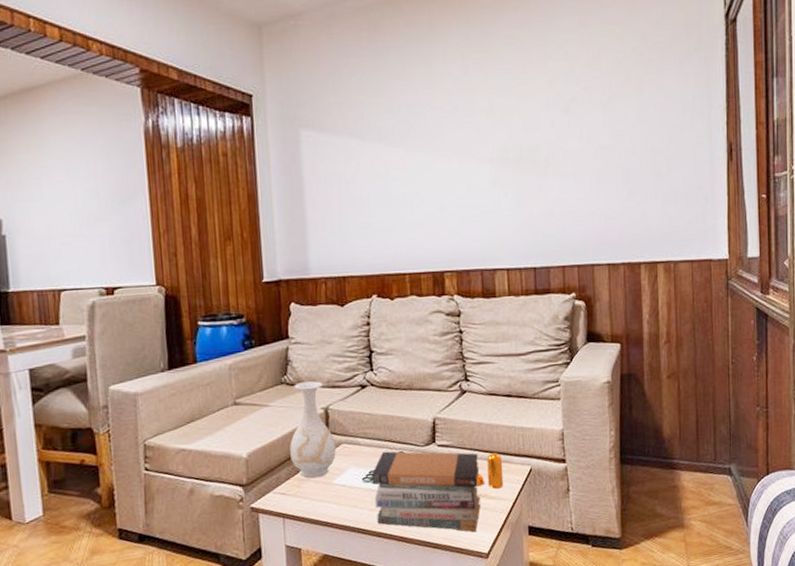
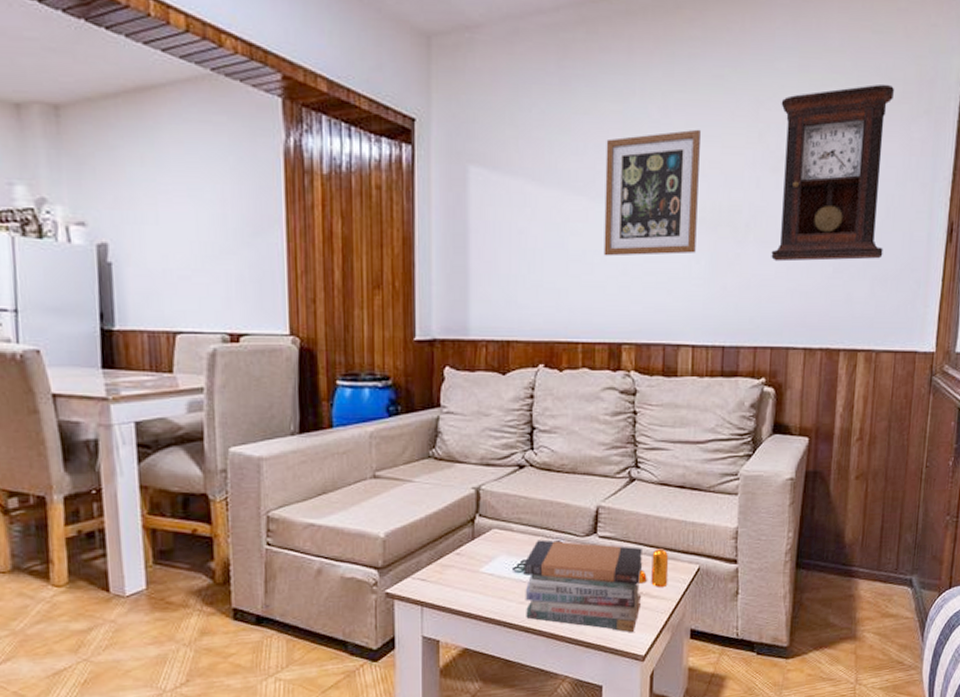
vase: present [290,381,336,479] -> none [434,457,485,565]
wall art: none [416,82,503,197] -> present [604,129,700,256]
pendulum clock: none [566,29,671,190] -> present [771,84,894,262]

